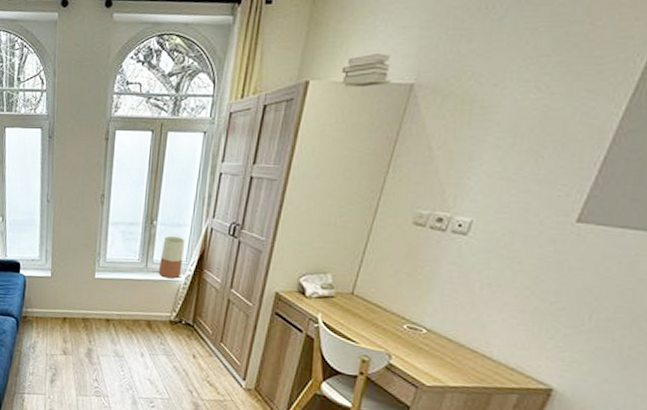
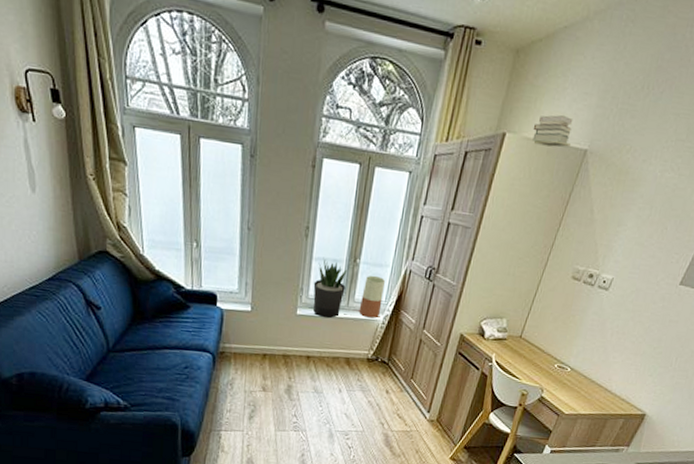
planter: none [110,221,144,281] -> present [313,257,347,319]

